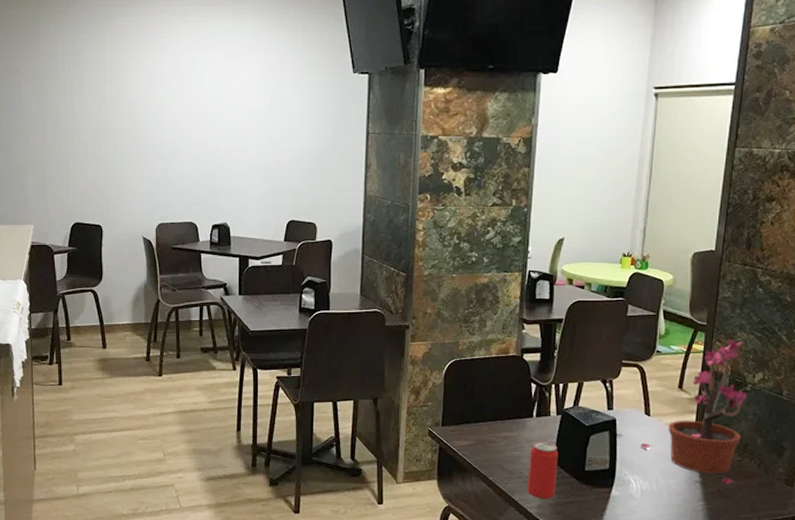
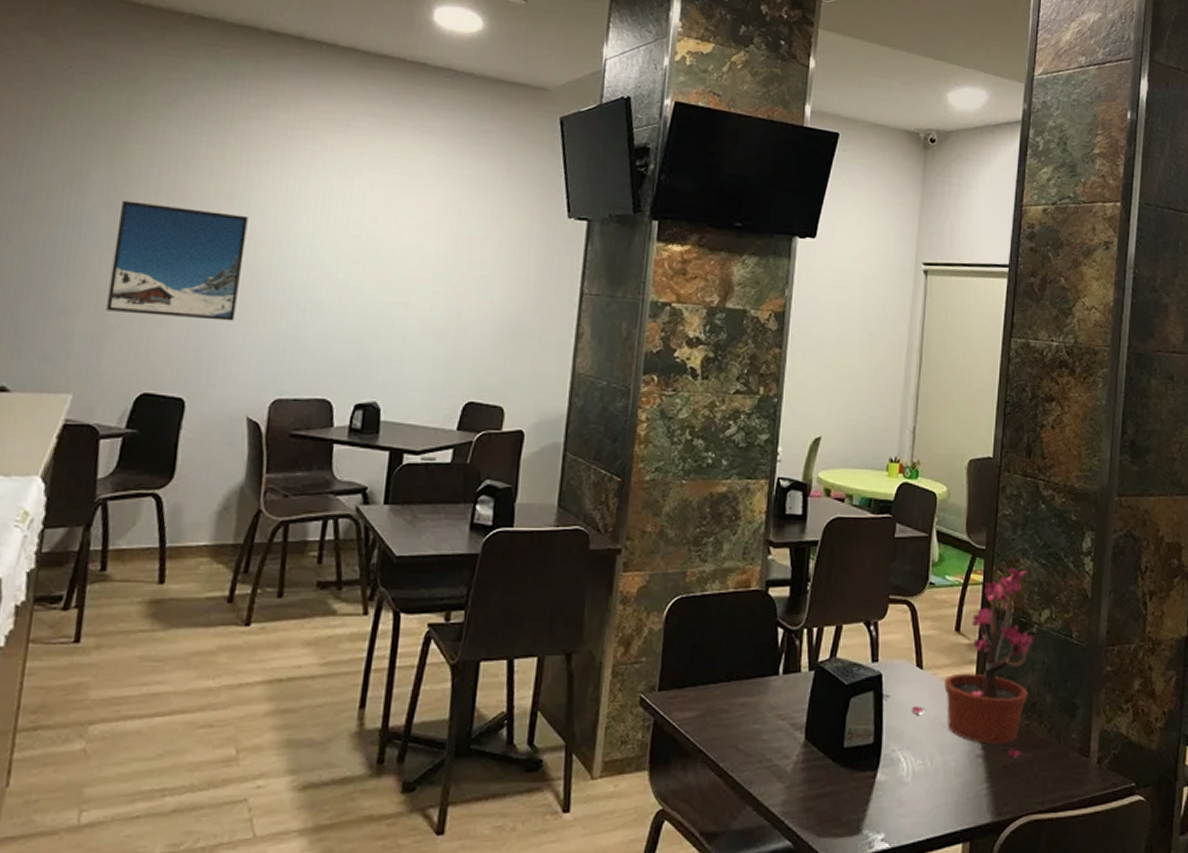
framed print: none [43,87,126,169] -> present [106,200,248,321]
beverage can: present [527,441,559,498] -> none [769,709,811,790]

